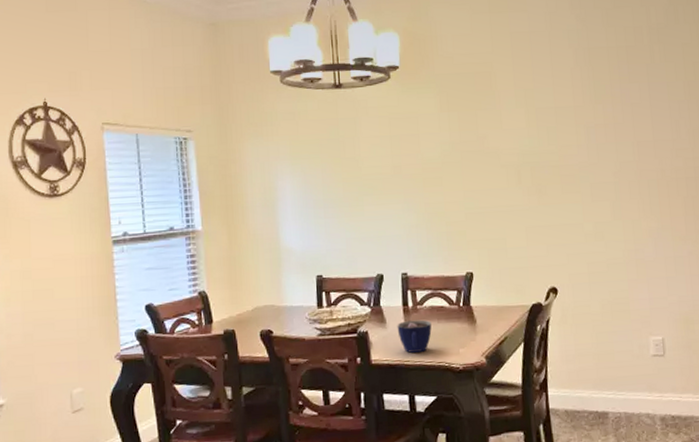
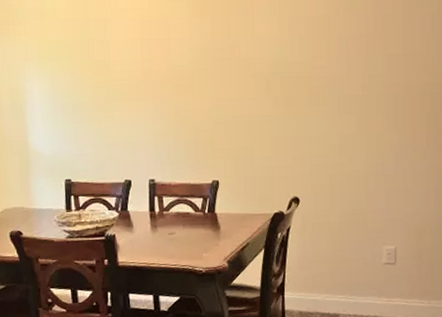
cup: present [397,319,432,353] -> none [143,225,177,256]

